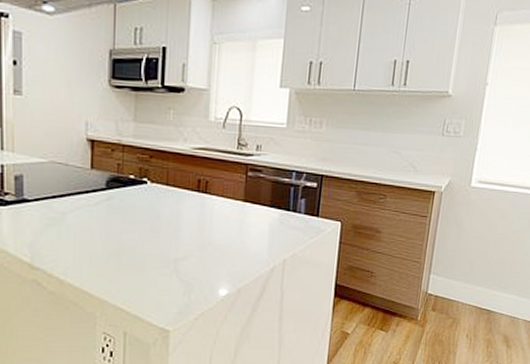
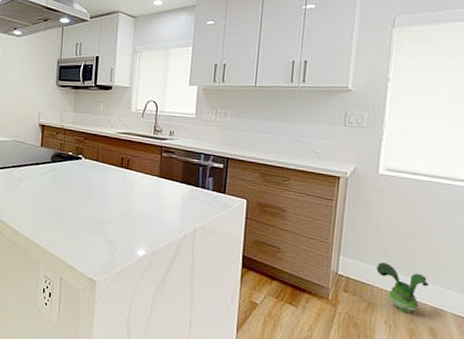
toy figurine: none [463,278,507,325] -> present [376,262,430,314]

